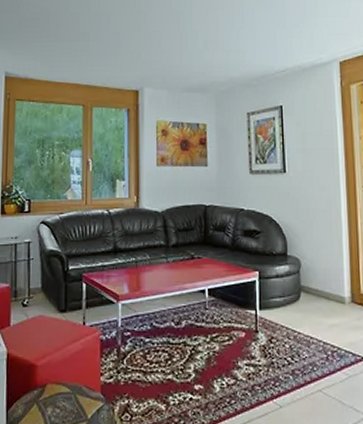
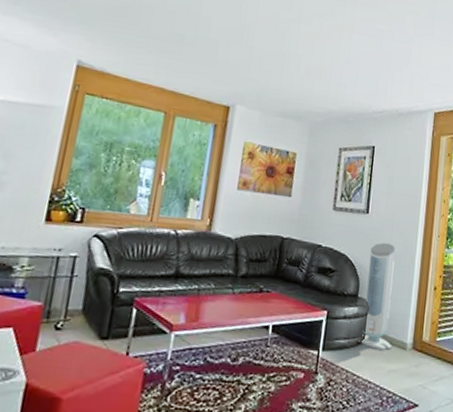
air purifier: none [293,200,330,305] -> present [359,243,396,350]

